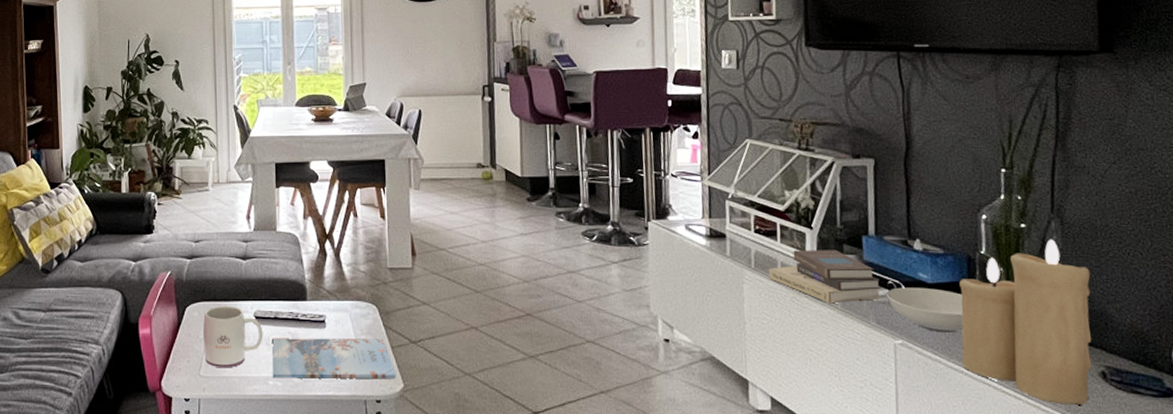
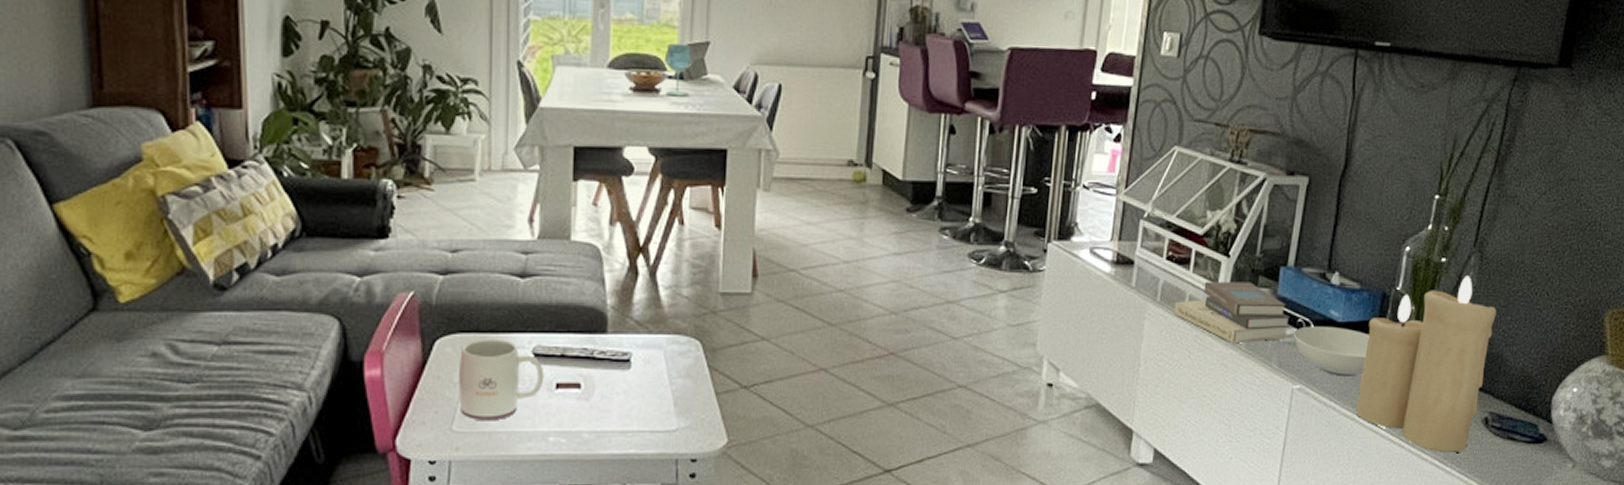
magazine: present [272,338,396,379] -> none [553,381,719,434]
wine glass: none [334,85,355,124] -> present [664,43,693,97]

